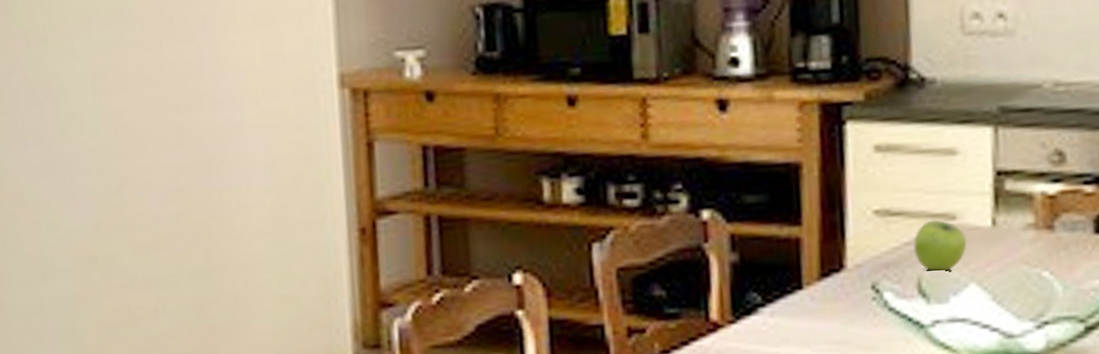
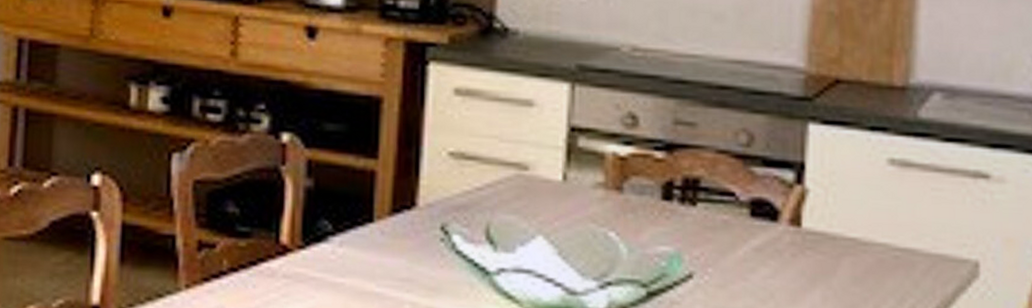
fruit: present [913,220,967,272] -> none [484,168,537,220]

